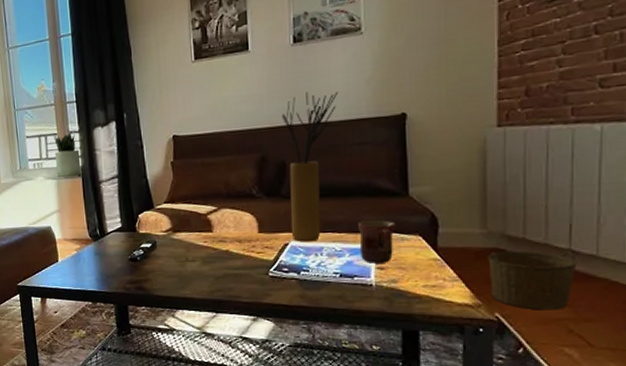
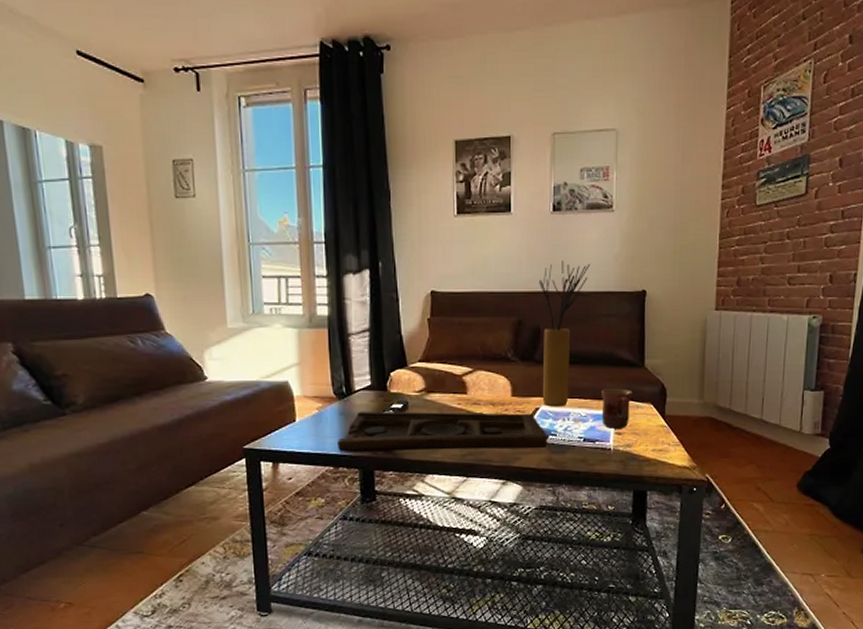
planter: present [53,132,84,178] -> none [295,276,331,327]
decorative tray: none [94,249,299,289] -> present [337,411,547,452]
basket: present [488,250,577,310] -> none [703,420,766,471]

